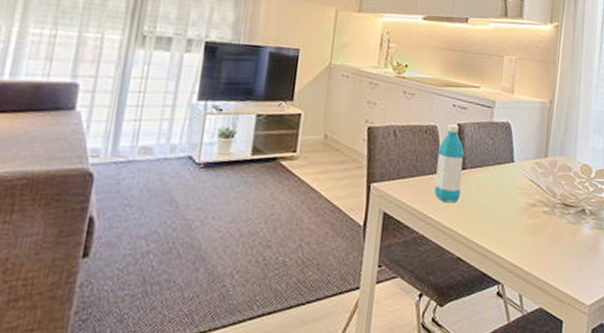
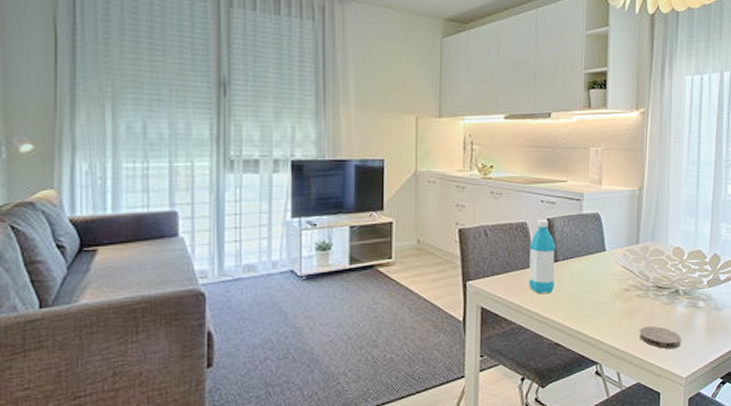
coaster: none [544,245,586,273] -> present [640,325,681,349]

